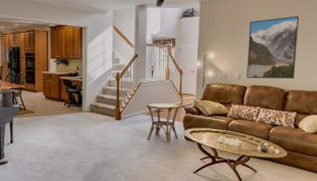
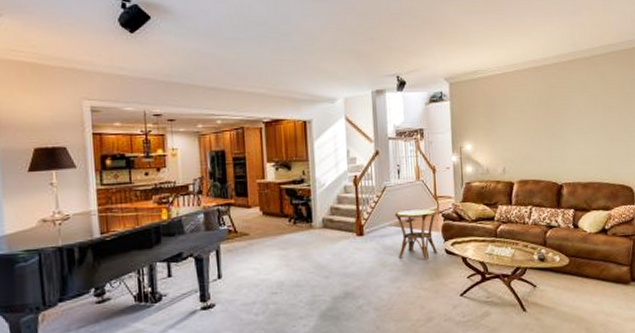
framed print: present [247,16,299,79] -> none [509,95,567,173]

